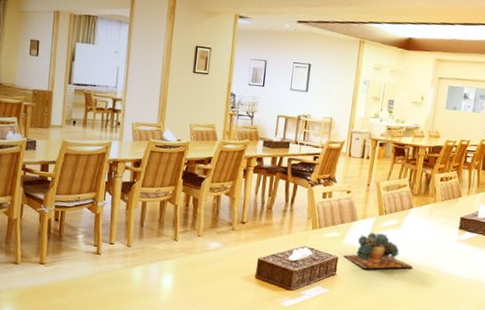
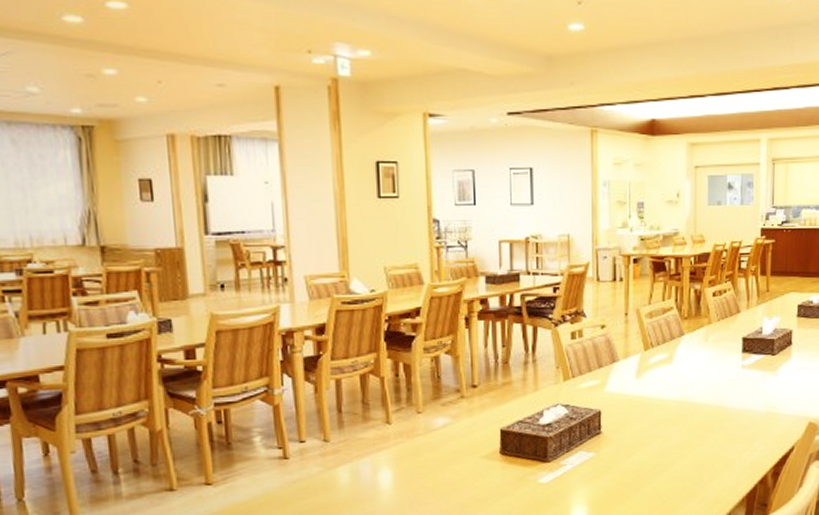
succulent plant: present [344,232,413,270] -> none [608,372,693,421]

